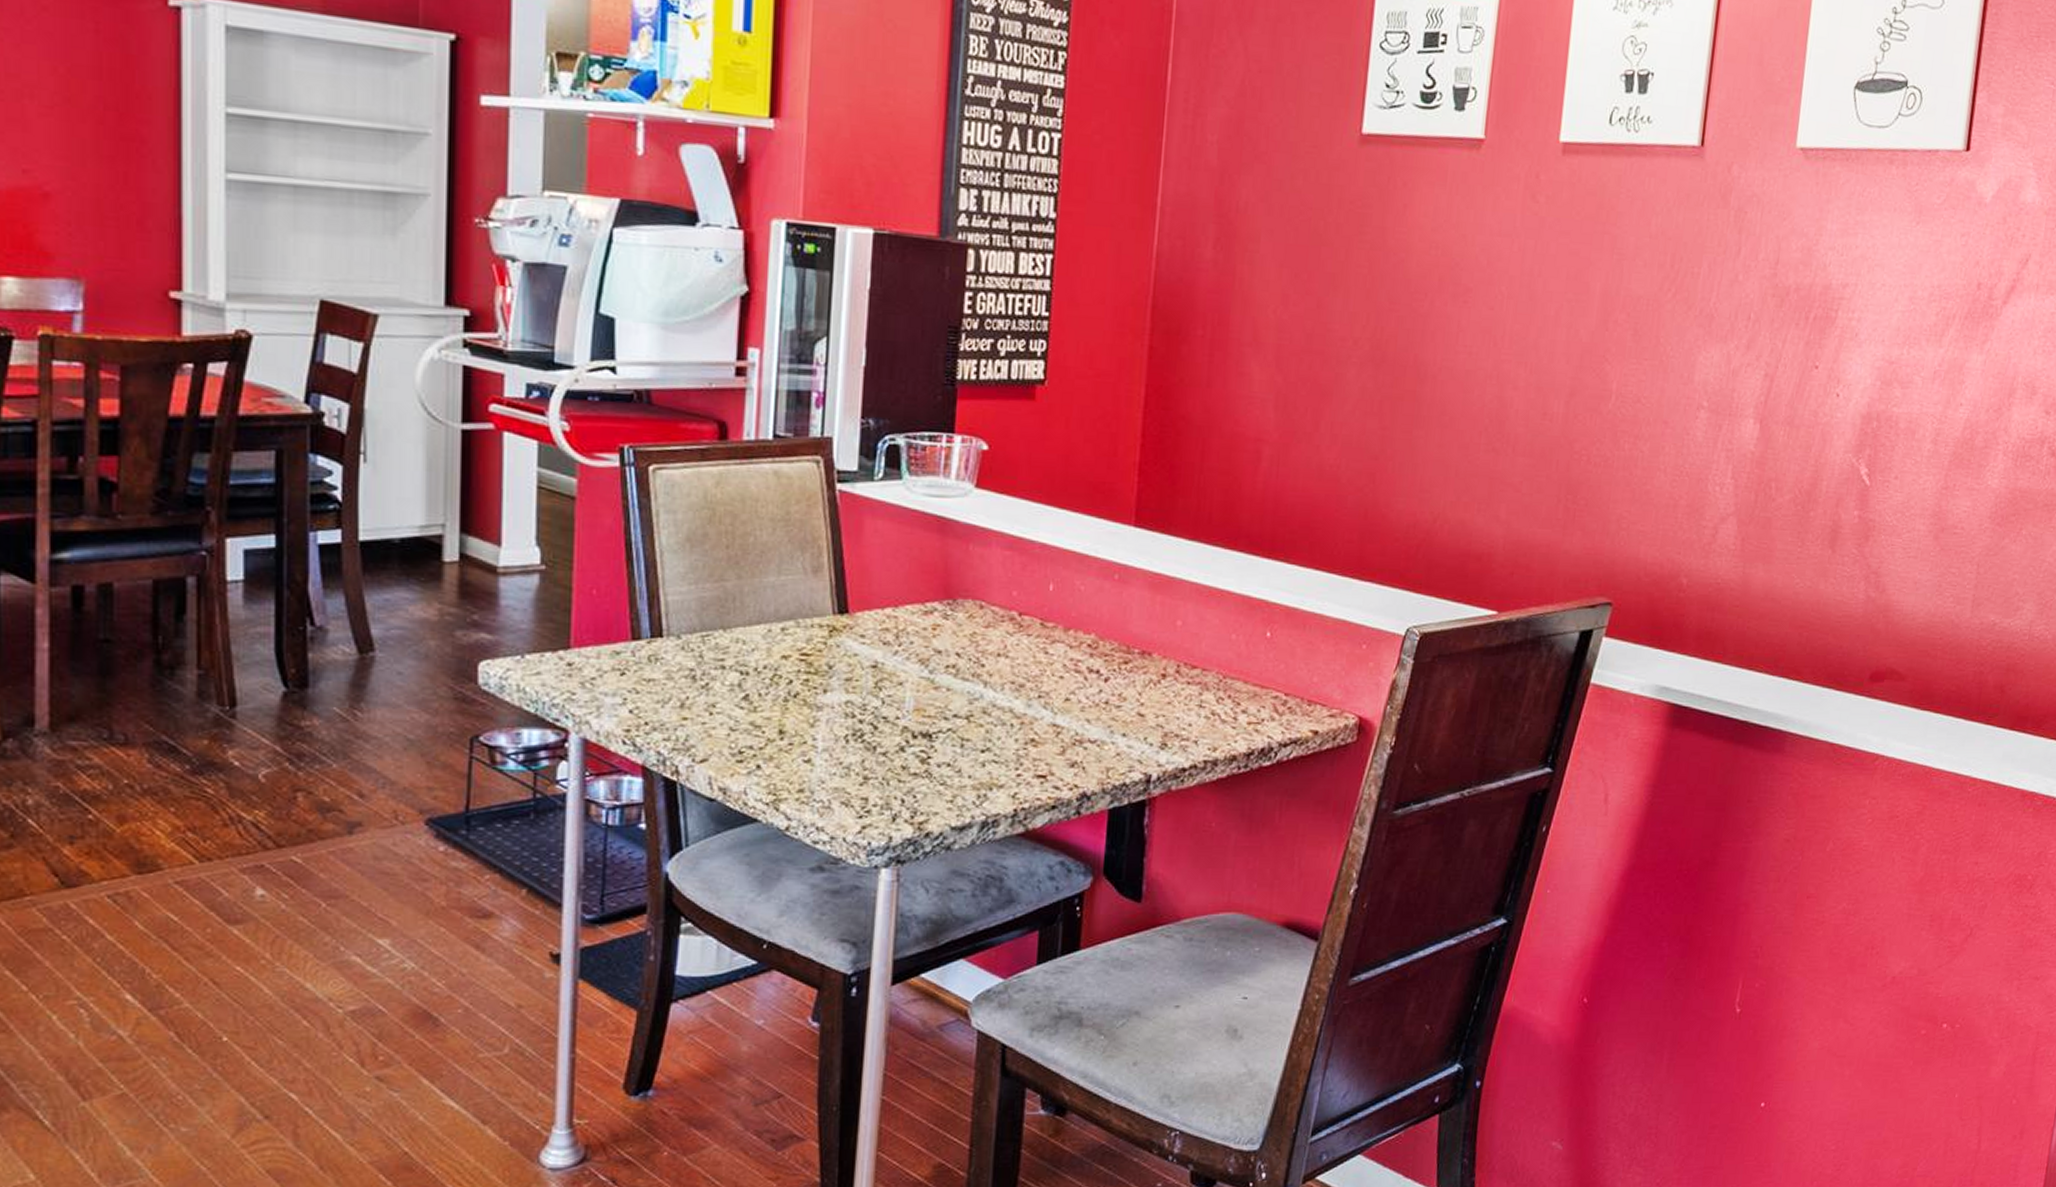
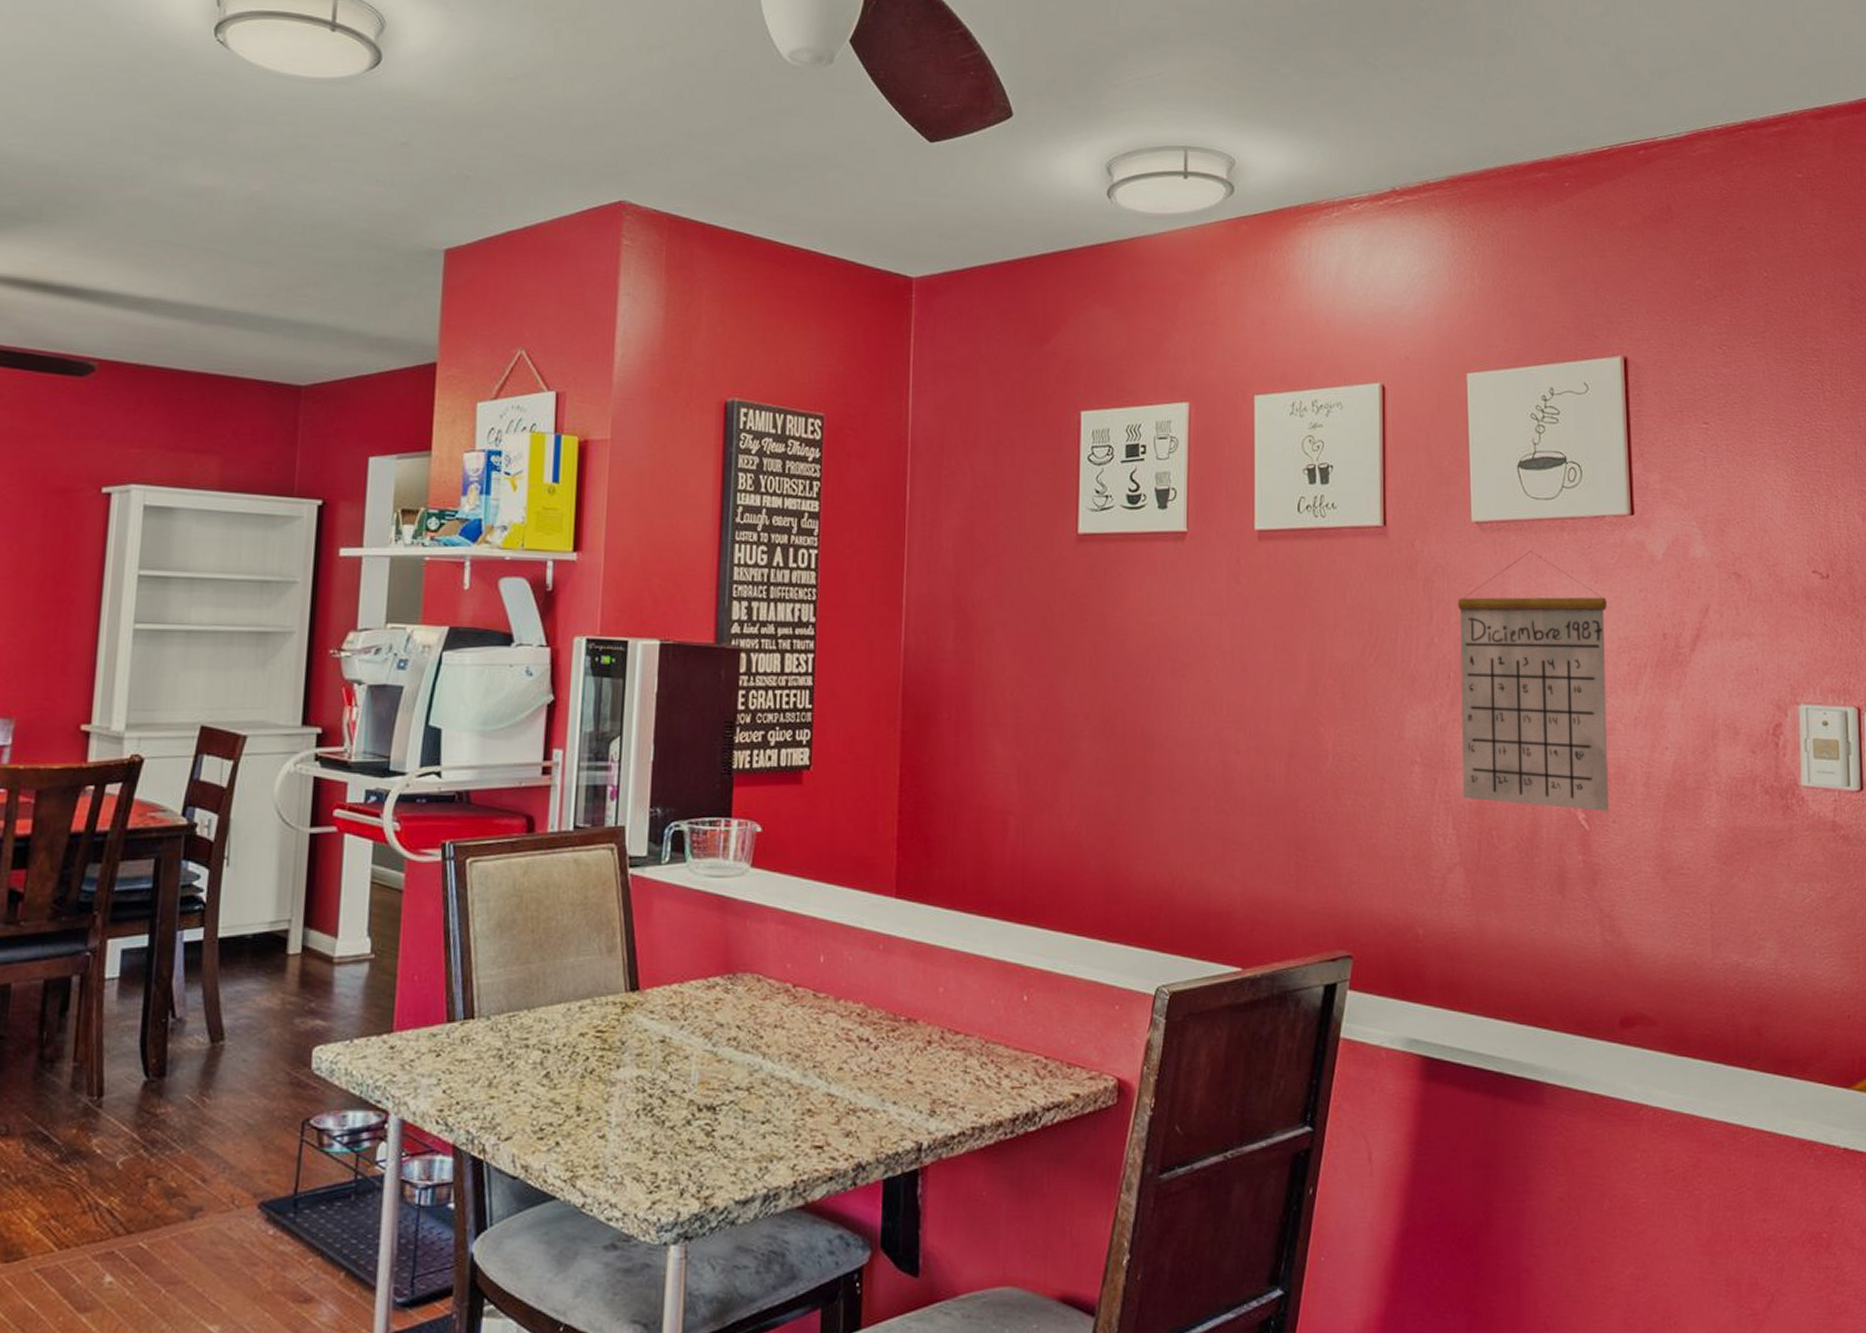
calendar: none [1745,184,1926,467] -> present [1457,551,1609,811]

